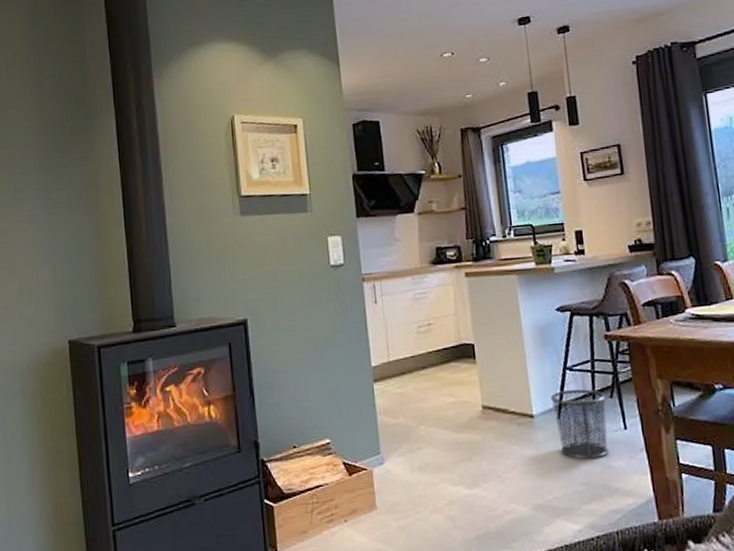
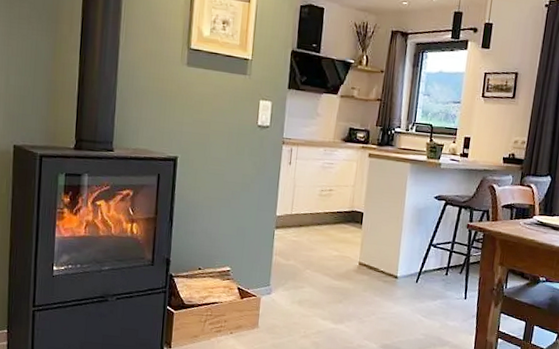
waste bin: present [550,389,609,460] -> none [412,262,457,317]

